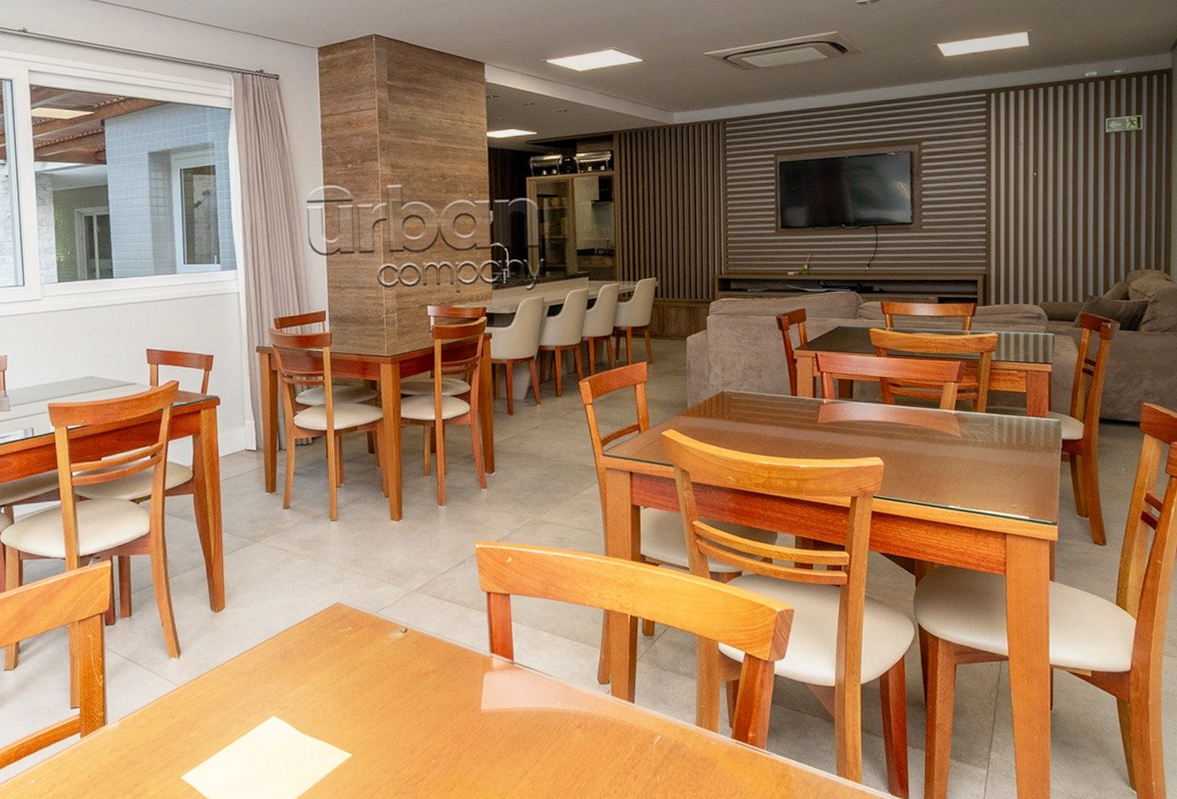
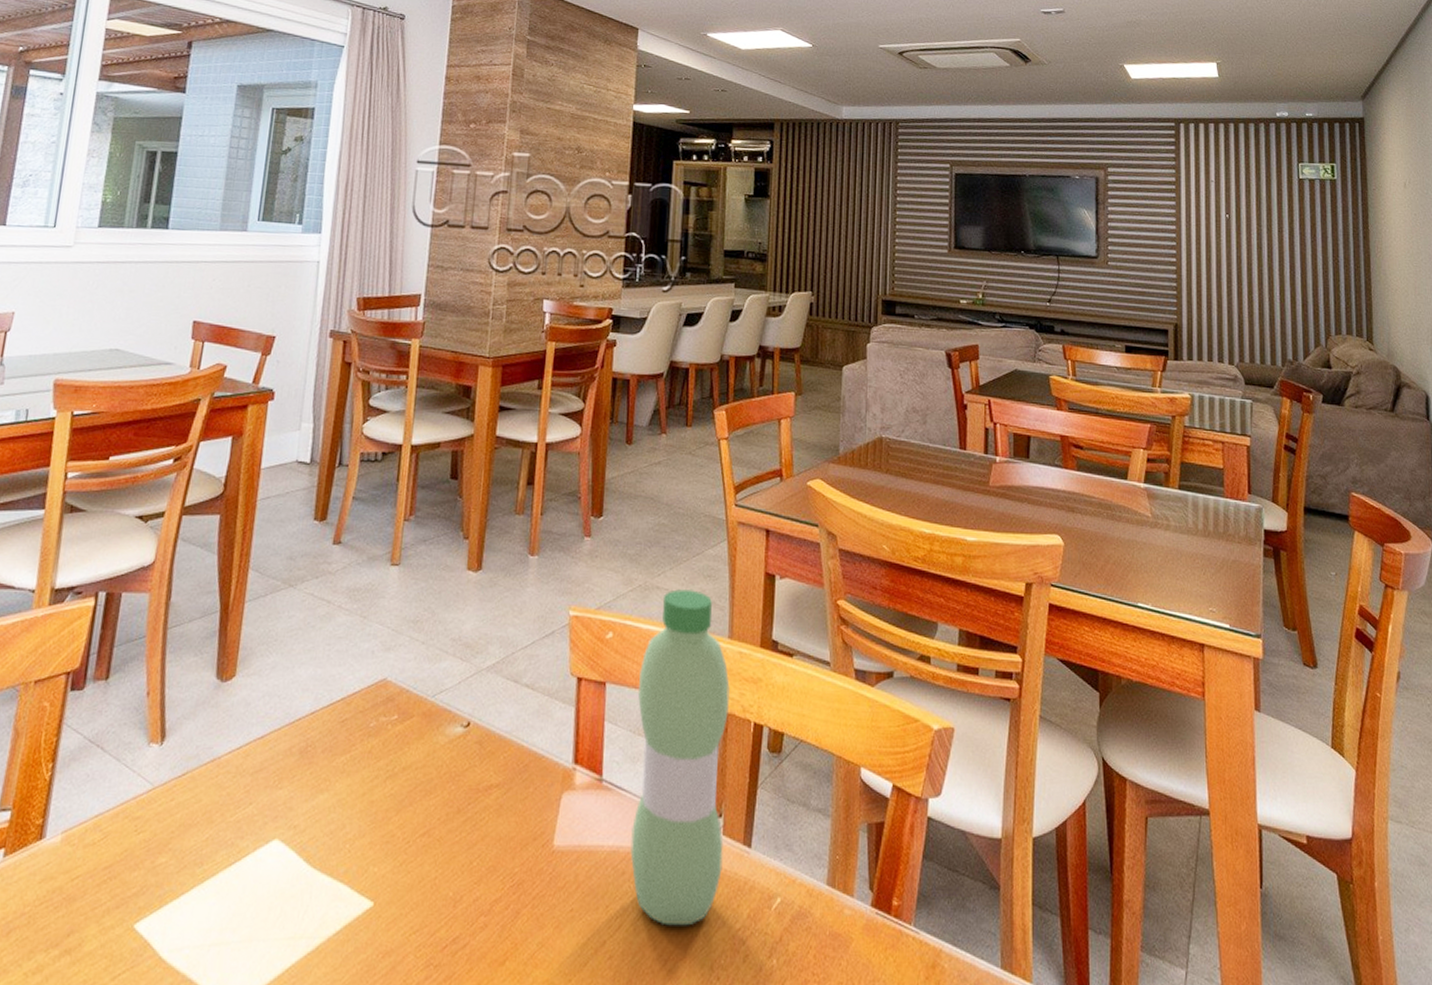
water bottle: none [536,521,613,759] -> present [630,588,730,926]

